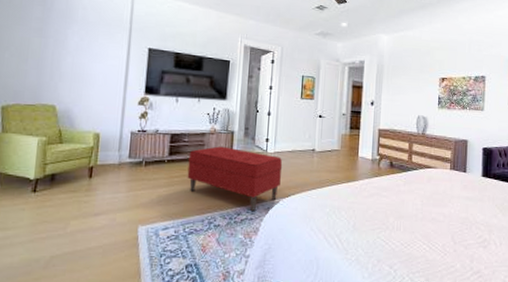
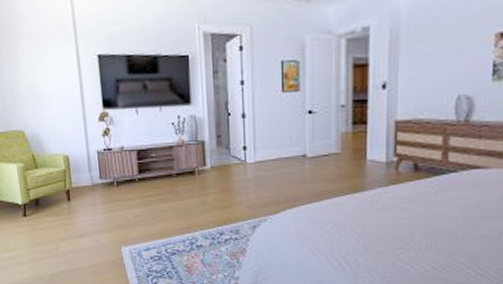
bench: present [187,146,283,212] -> none [159,159,267,231]

